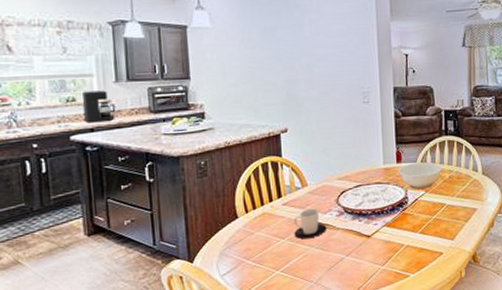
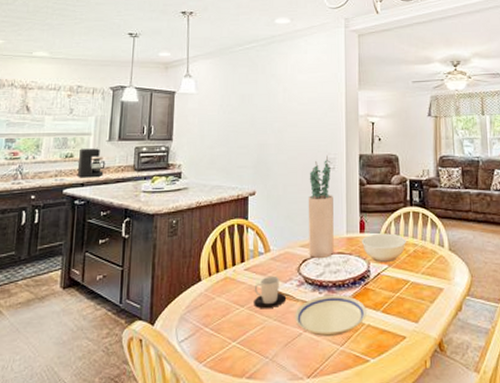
plate: none [336,221,405,259] -> present [295,295,366,336]
vase: none [342,89,372,190] -> present [308,155,334,259]

